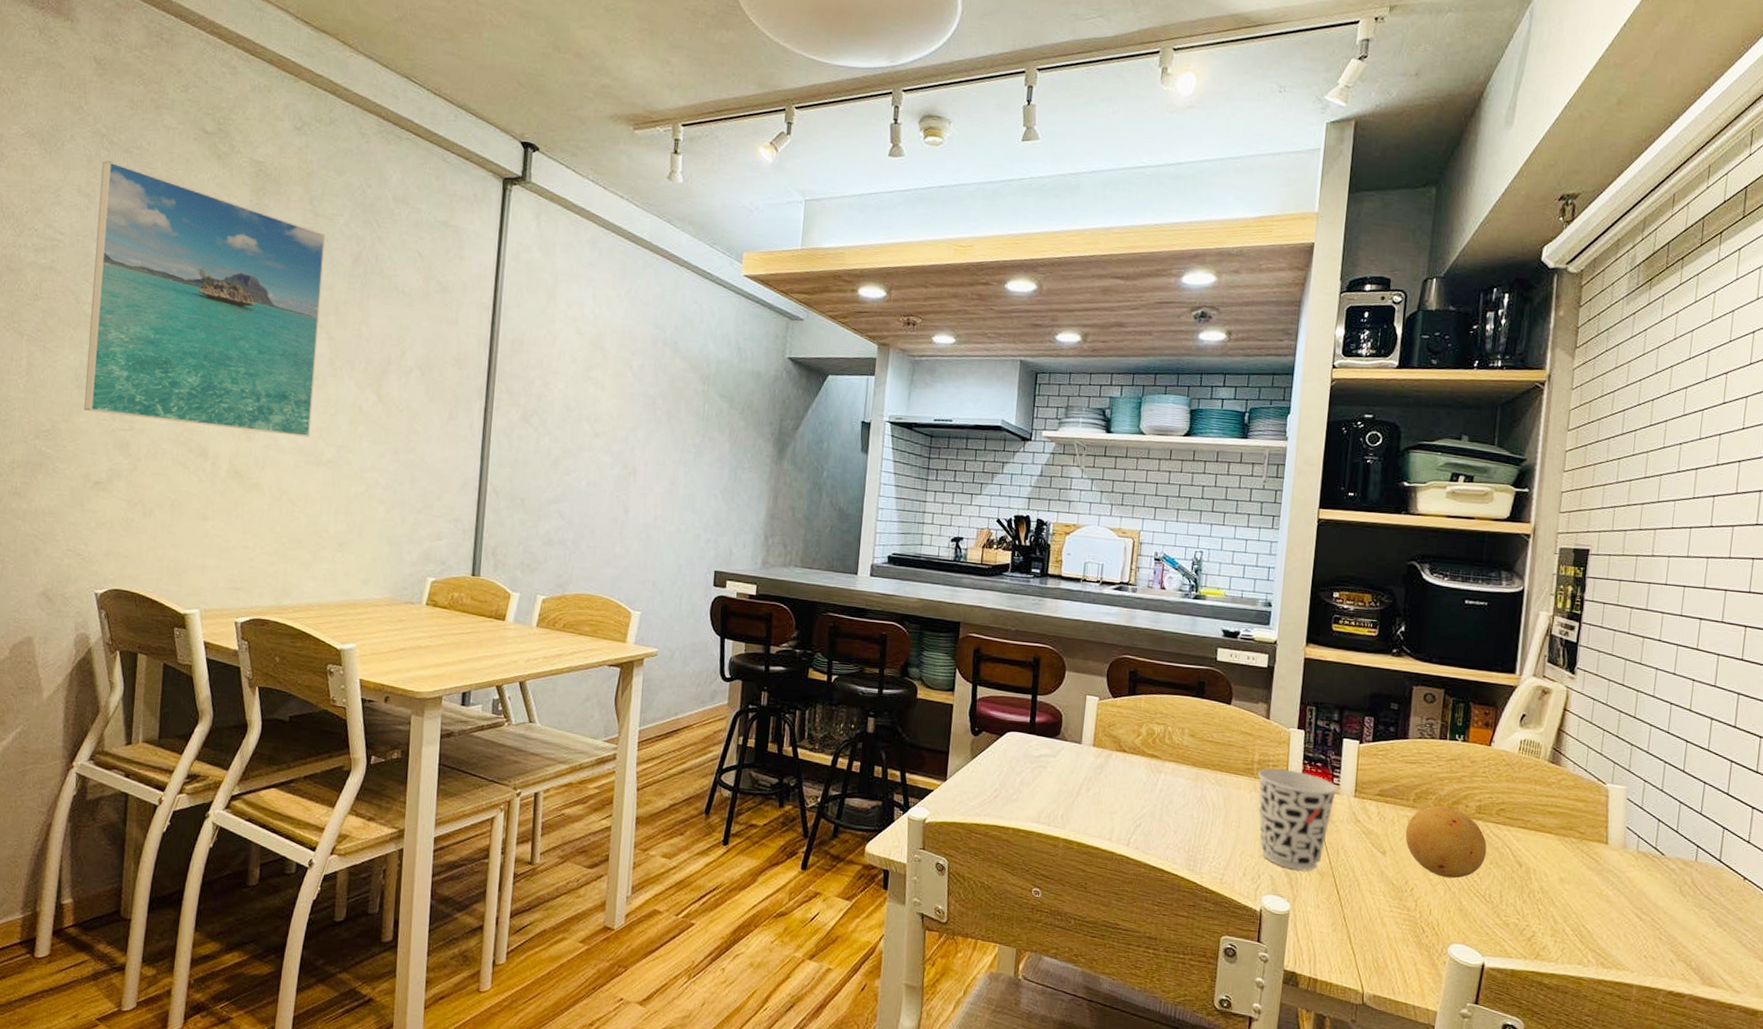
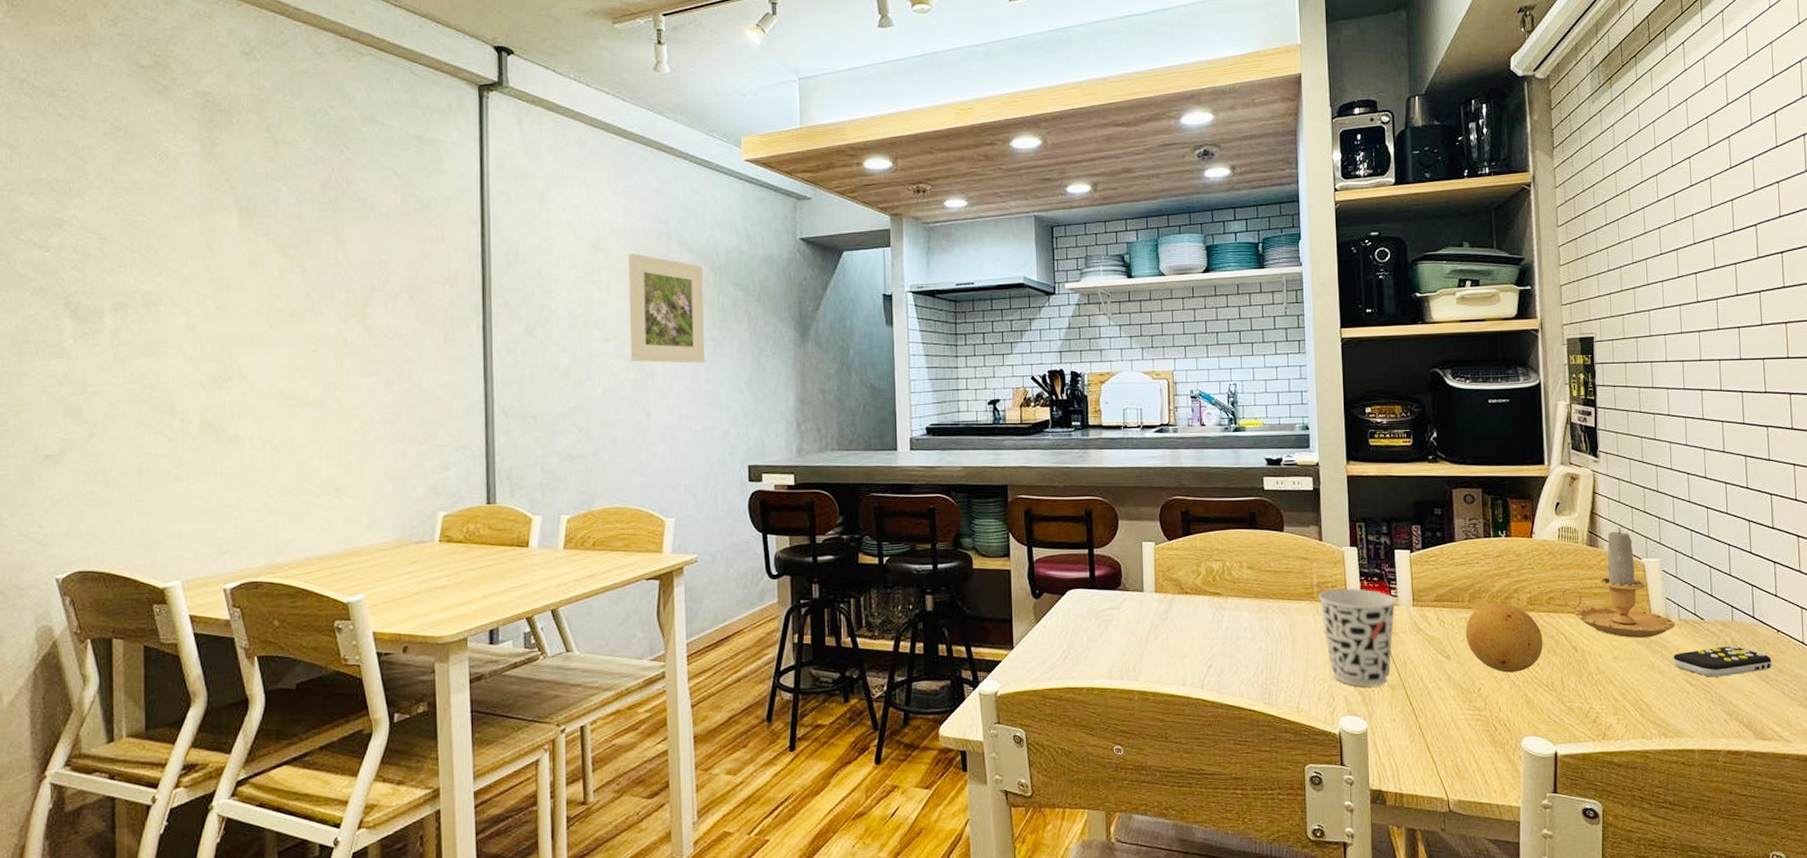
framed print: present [83,160,326,437] -> none [24,106,291,380]
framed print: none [616,355,693,468] -> present [628,253,704,363]
candle: none [1513,748,1633,865] -> present [1561,527,1676,638]
remote control: none [1624,884,1733,917] -> present [1673,645,1772,678]

